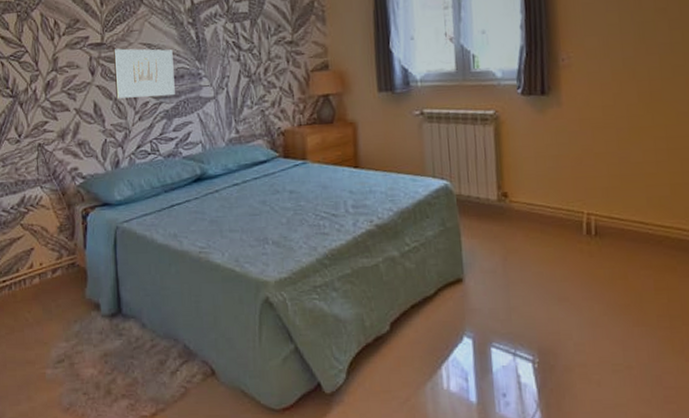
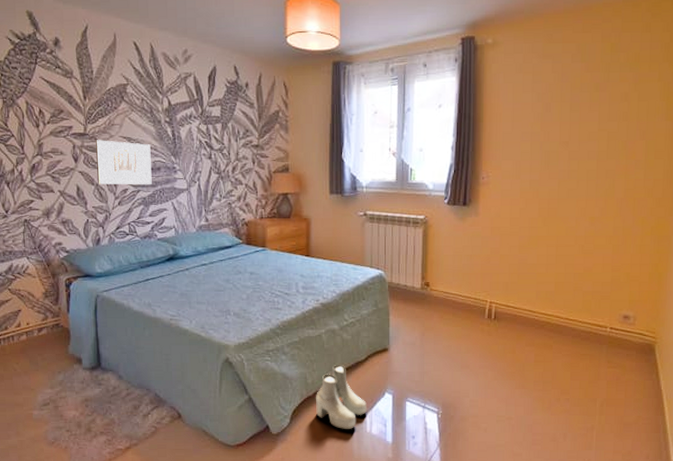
boots: none [376,302,441,386] -> present [316,365,367,429]

